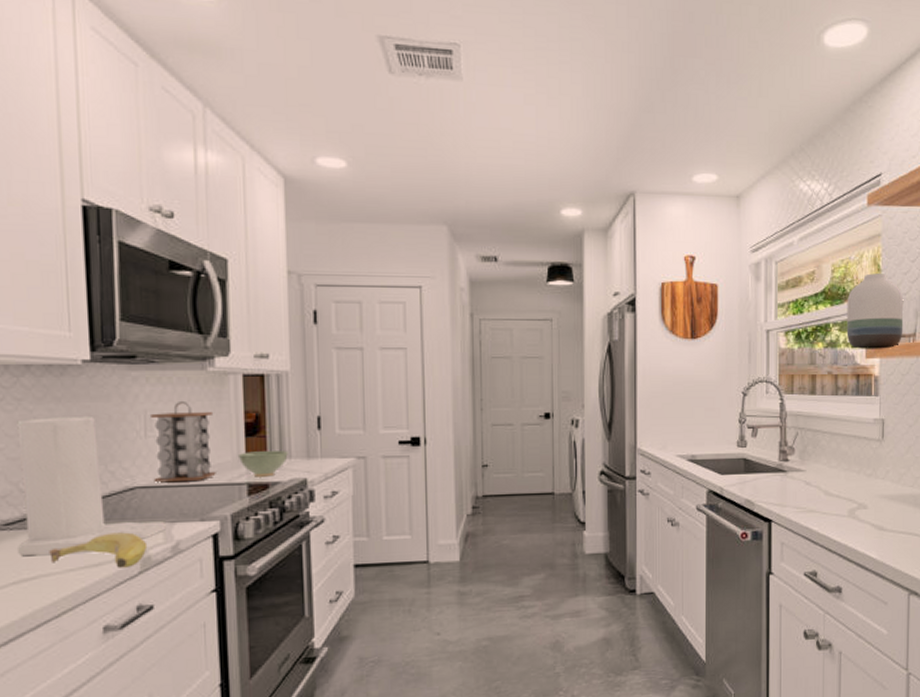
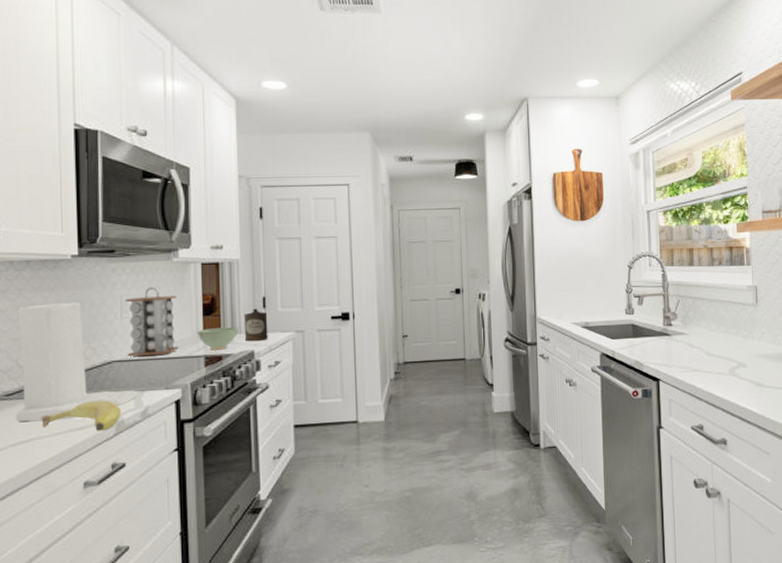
canister: none [294,429,324,468] -> present [243,308,268,342]
vase: present [846,273,903,349] -> none [717,158,769,225]

